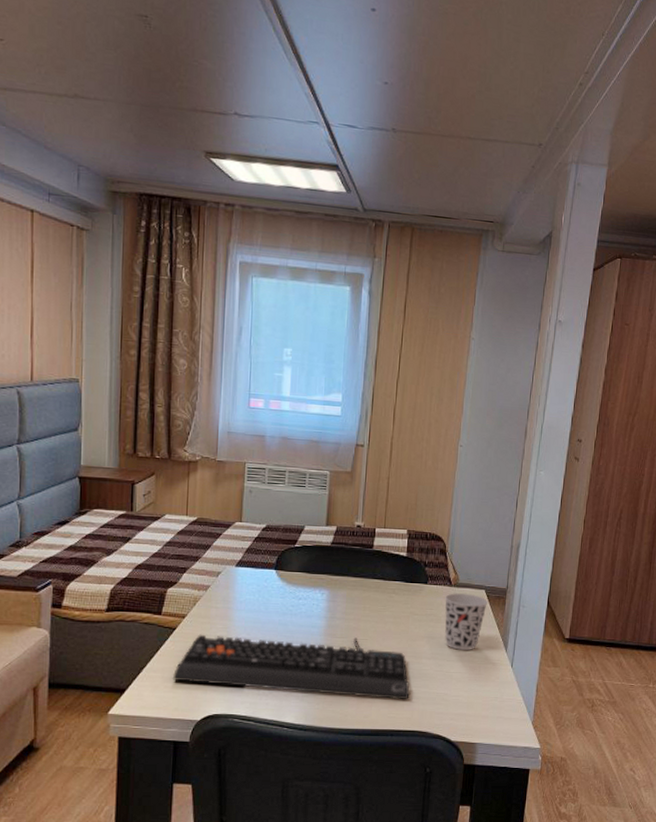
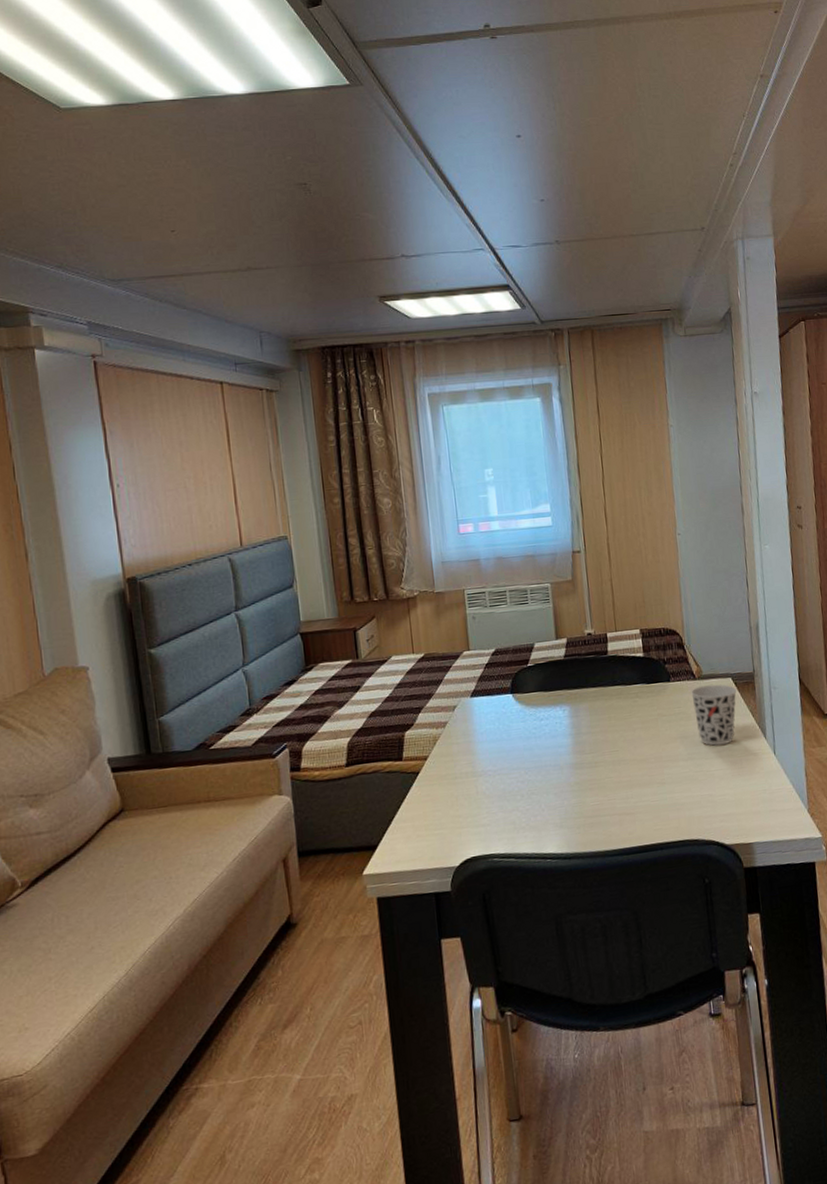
keyboard: present [172,634,410,700] -> none [423,750,673,828]

